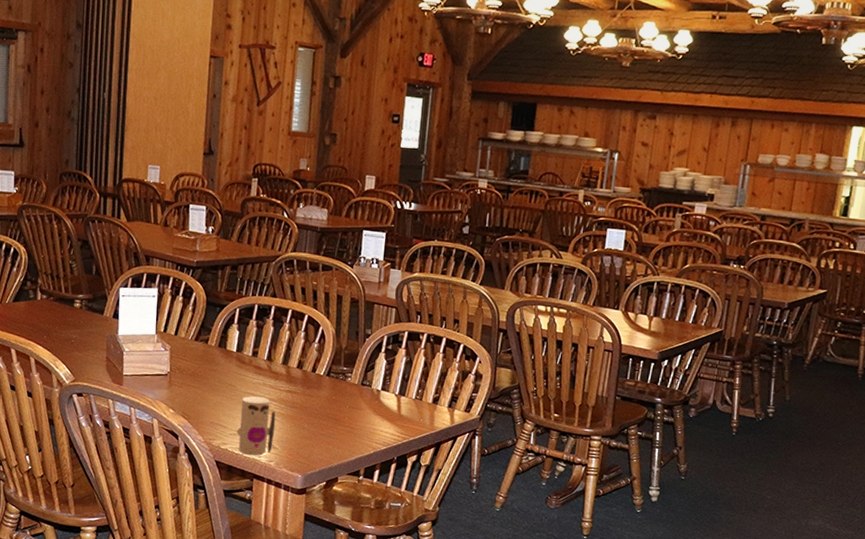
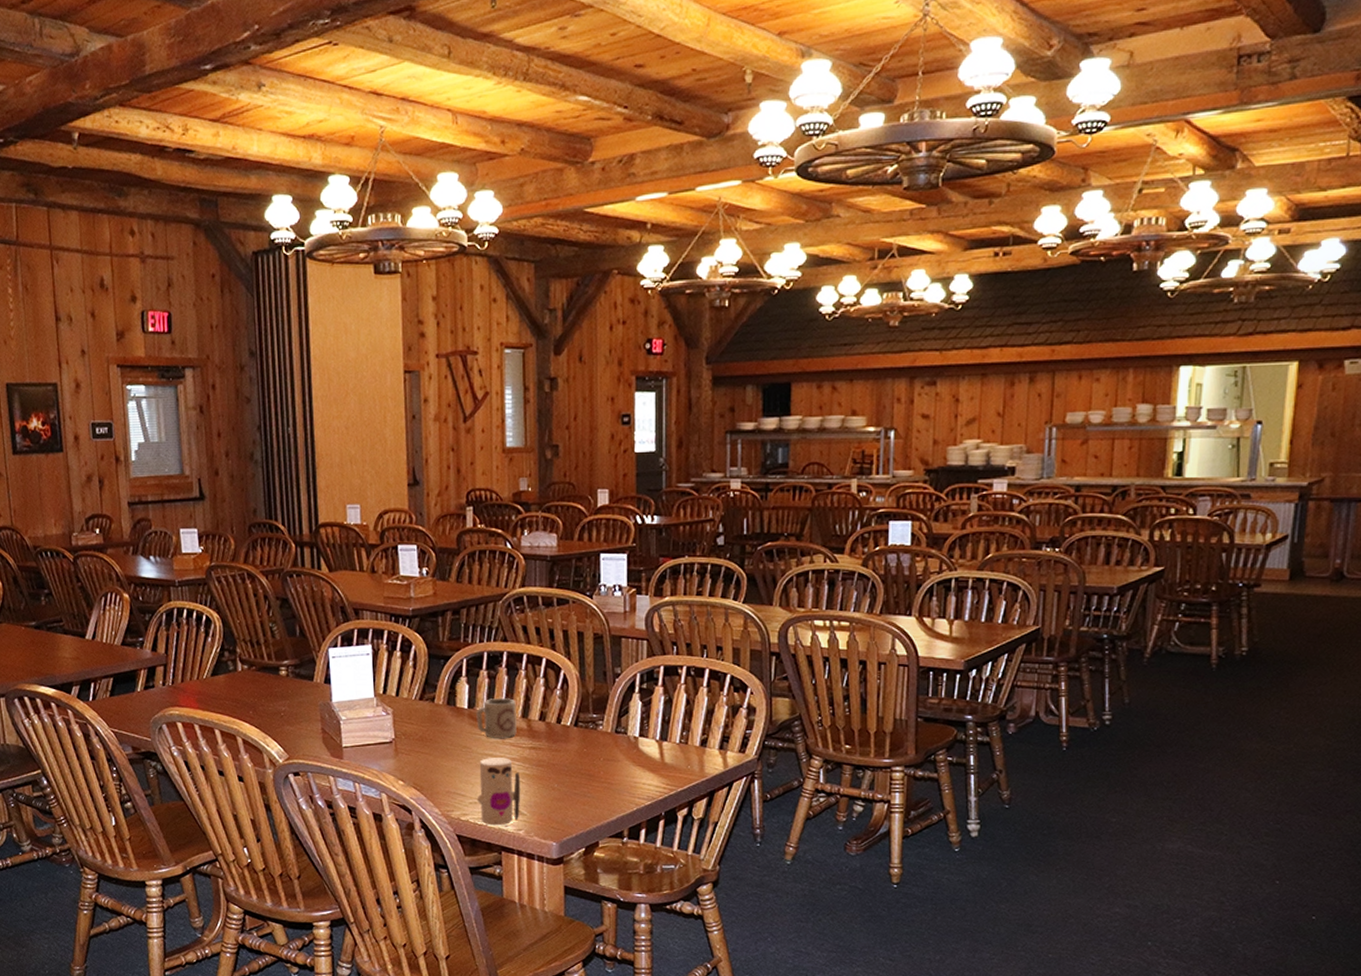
cup: none [243,345,279,381] -> present [476,698,517,738]

